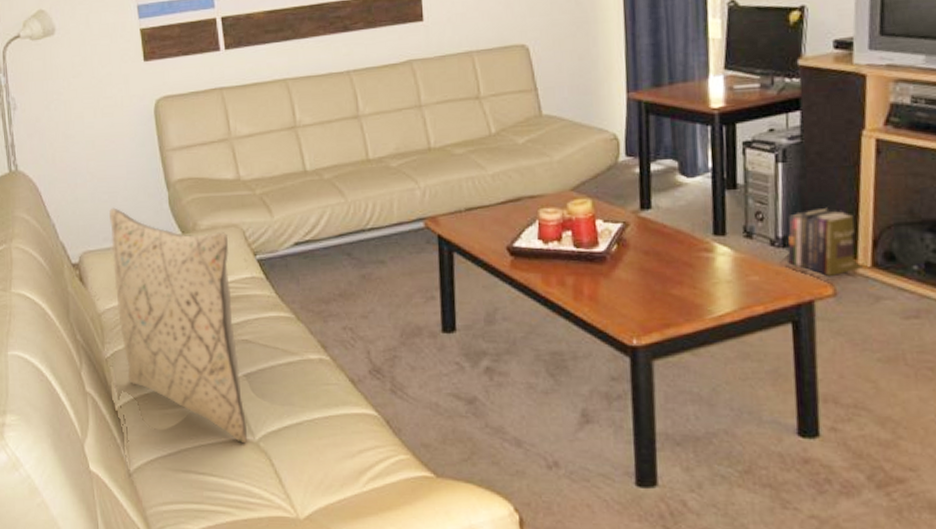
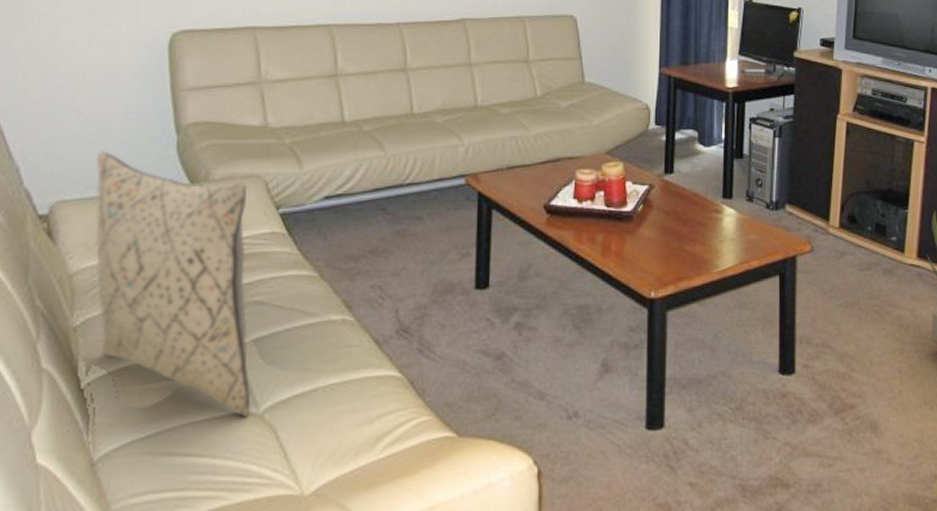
books: present [788,207,863,276] -> none [779,177,833,235]

